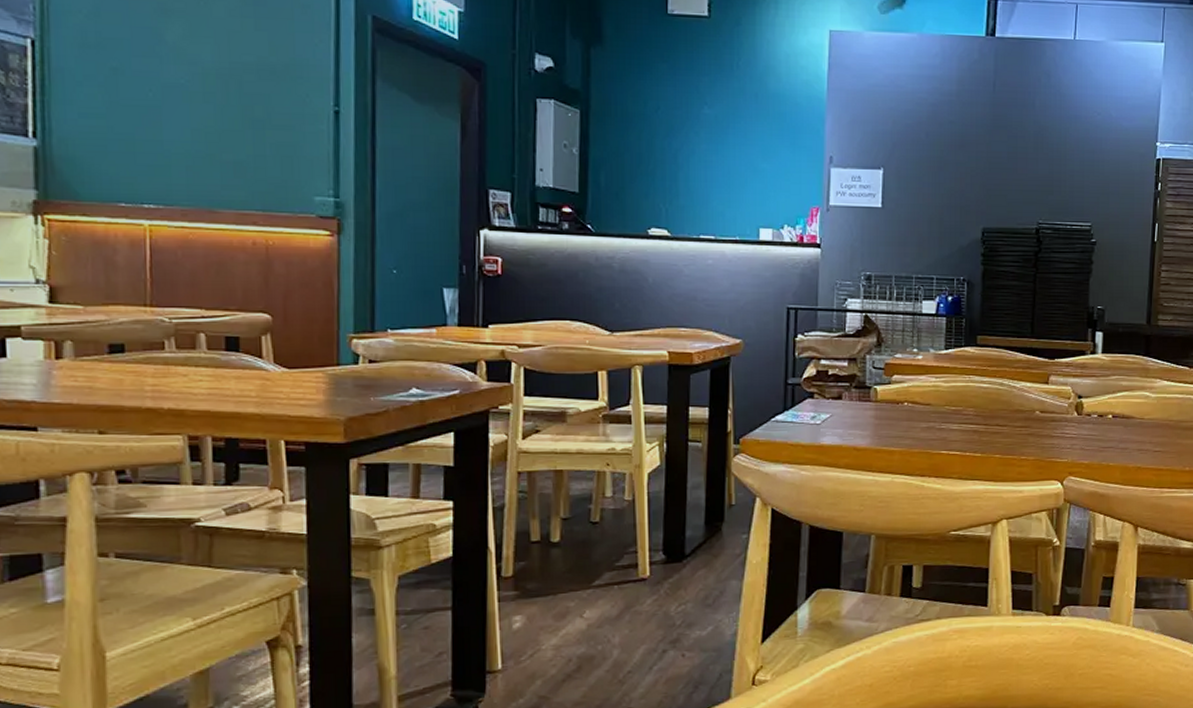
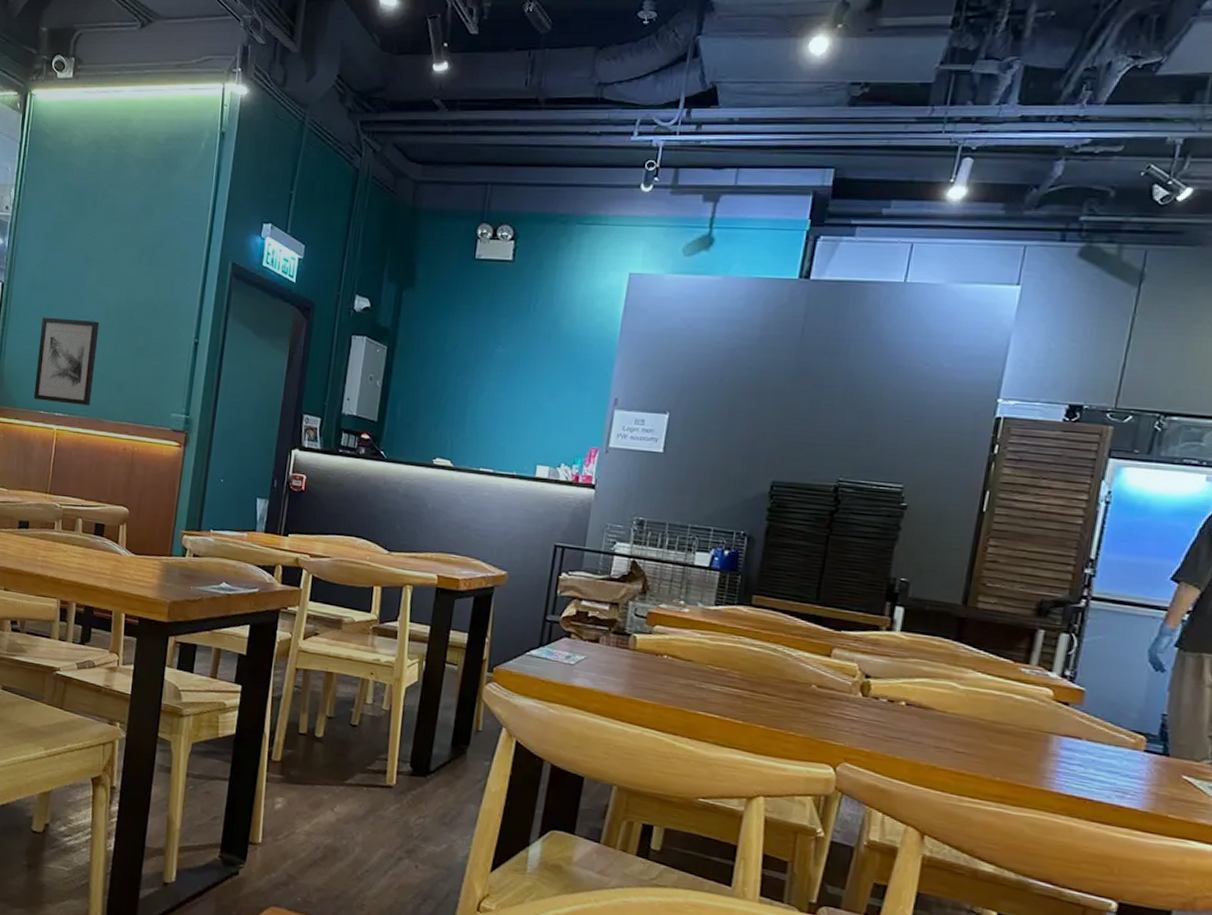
wall art: none [103,83,196,193] -> present [33,317,100,406]

